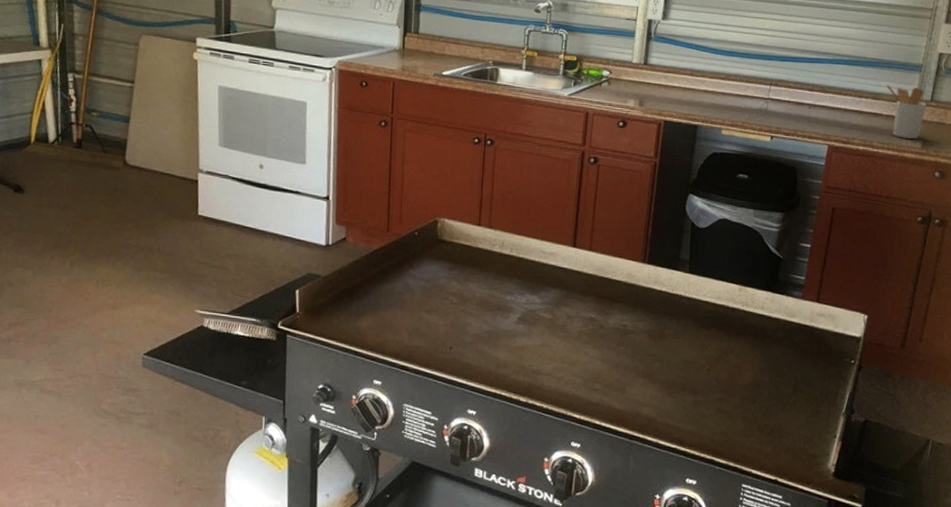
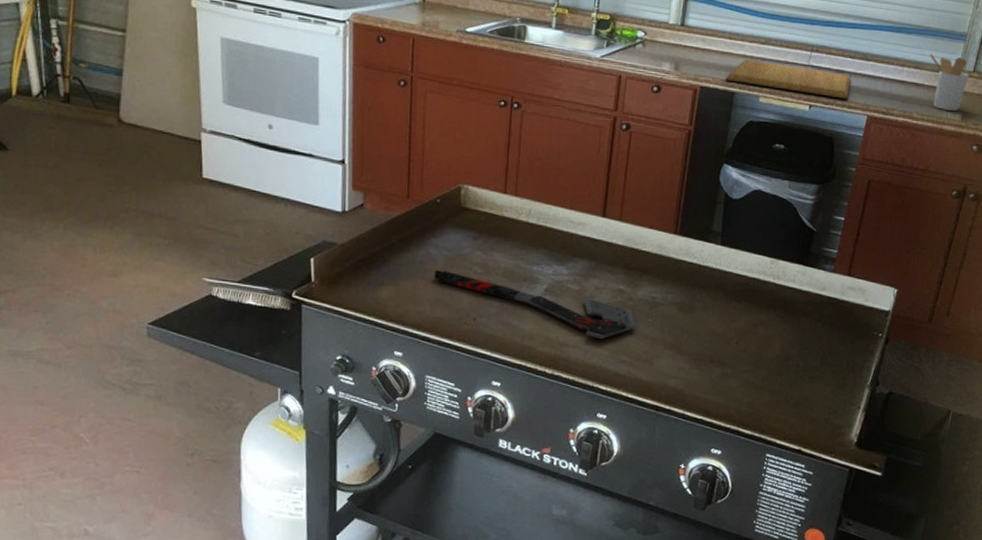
spatula: none [412,301,609,368] -> present [435,270,637,340]
chopping board: none [688,94,810,130] -> present [725,59,851,99]

